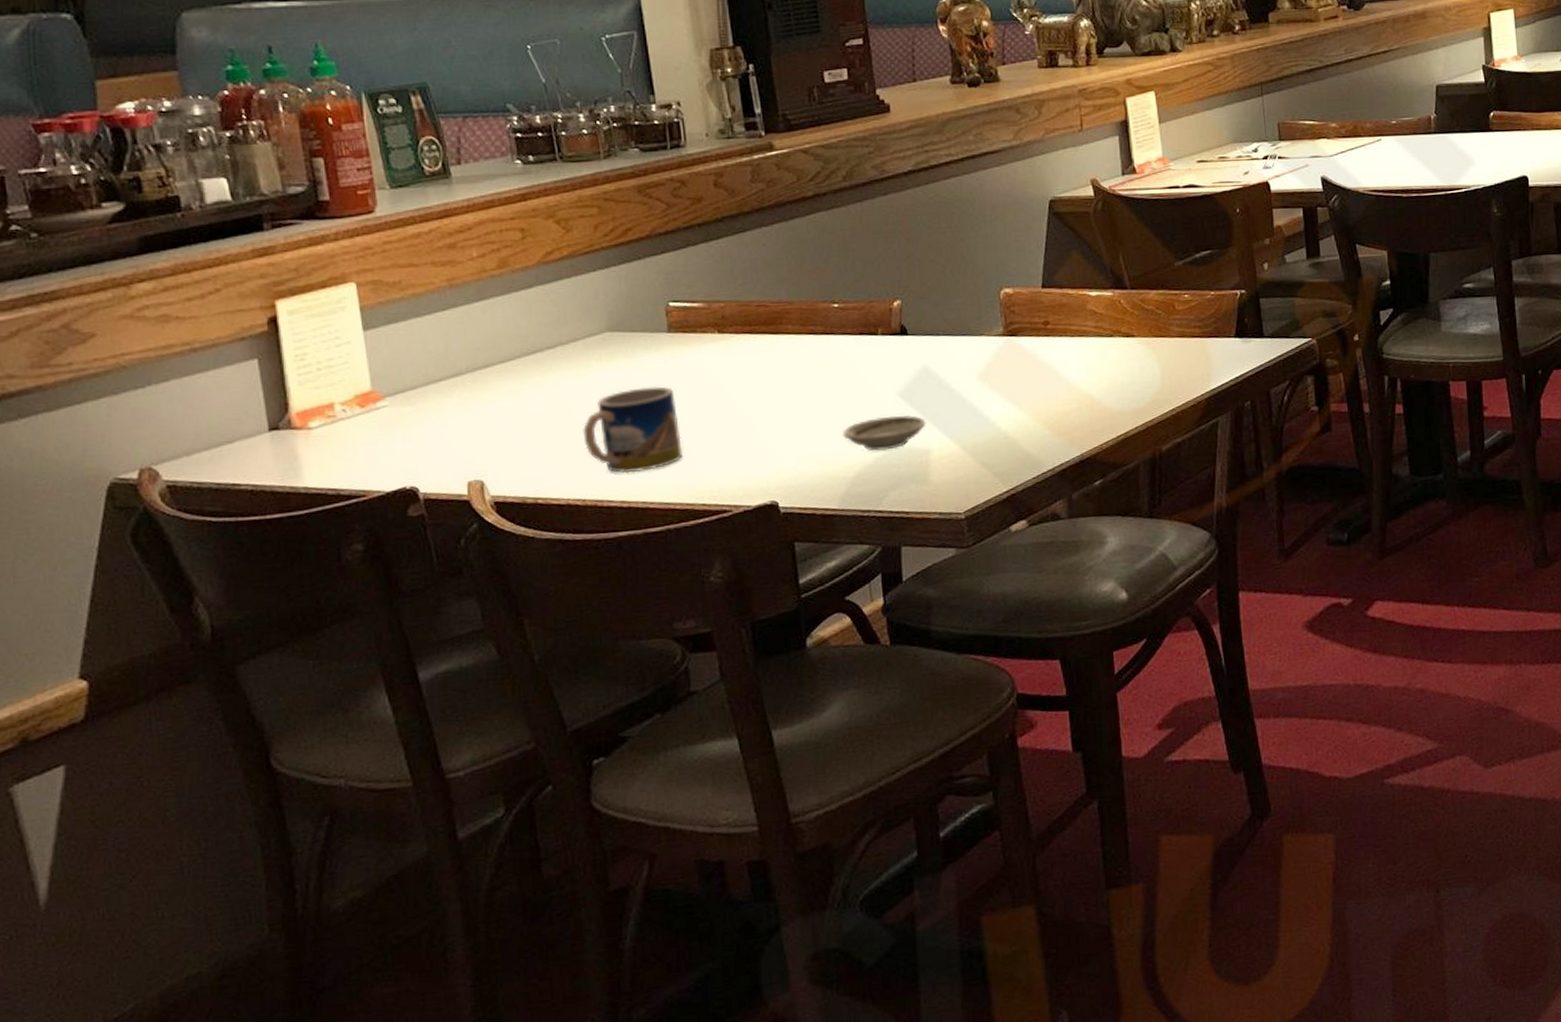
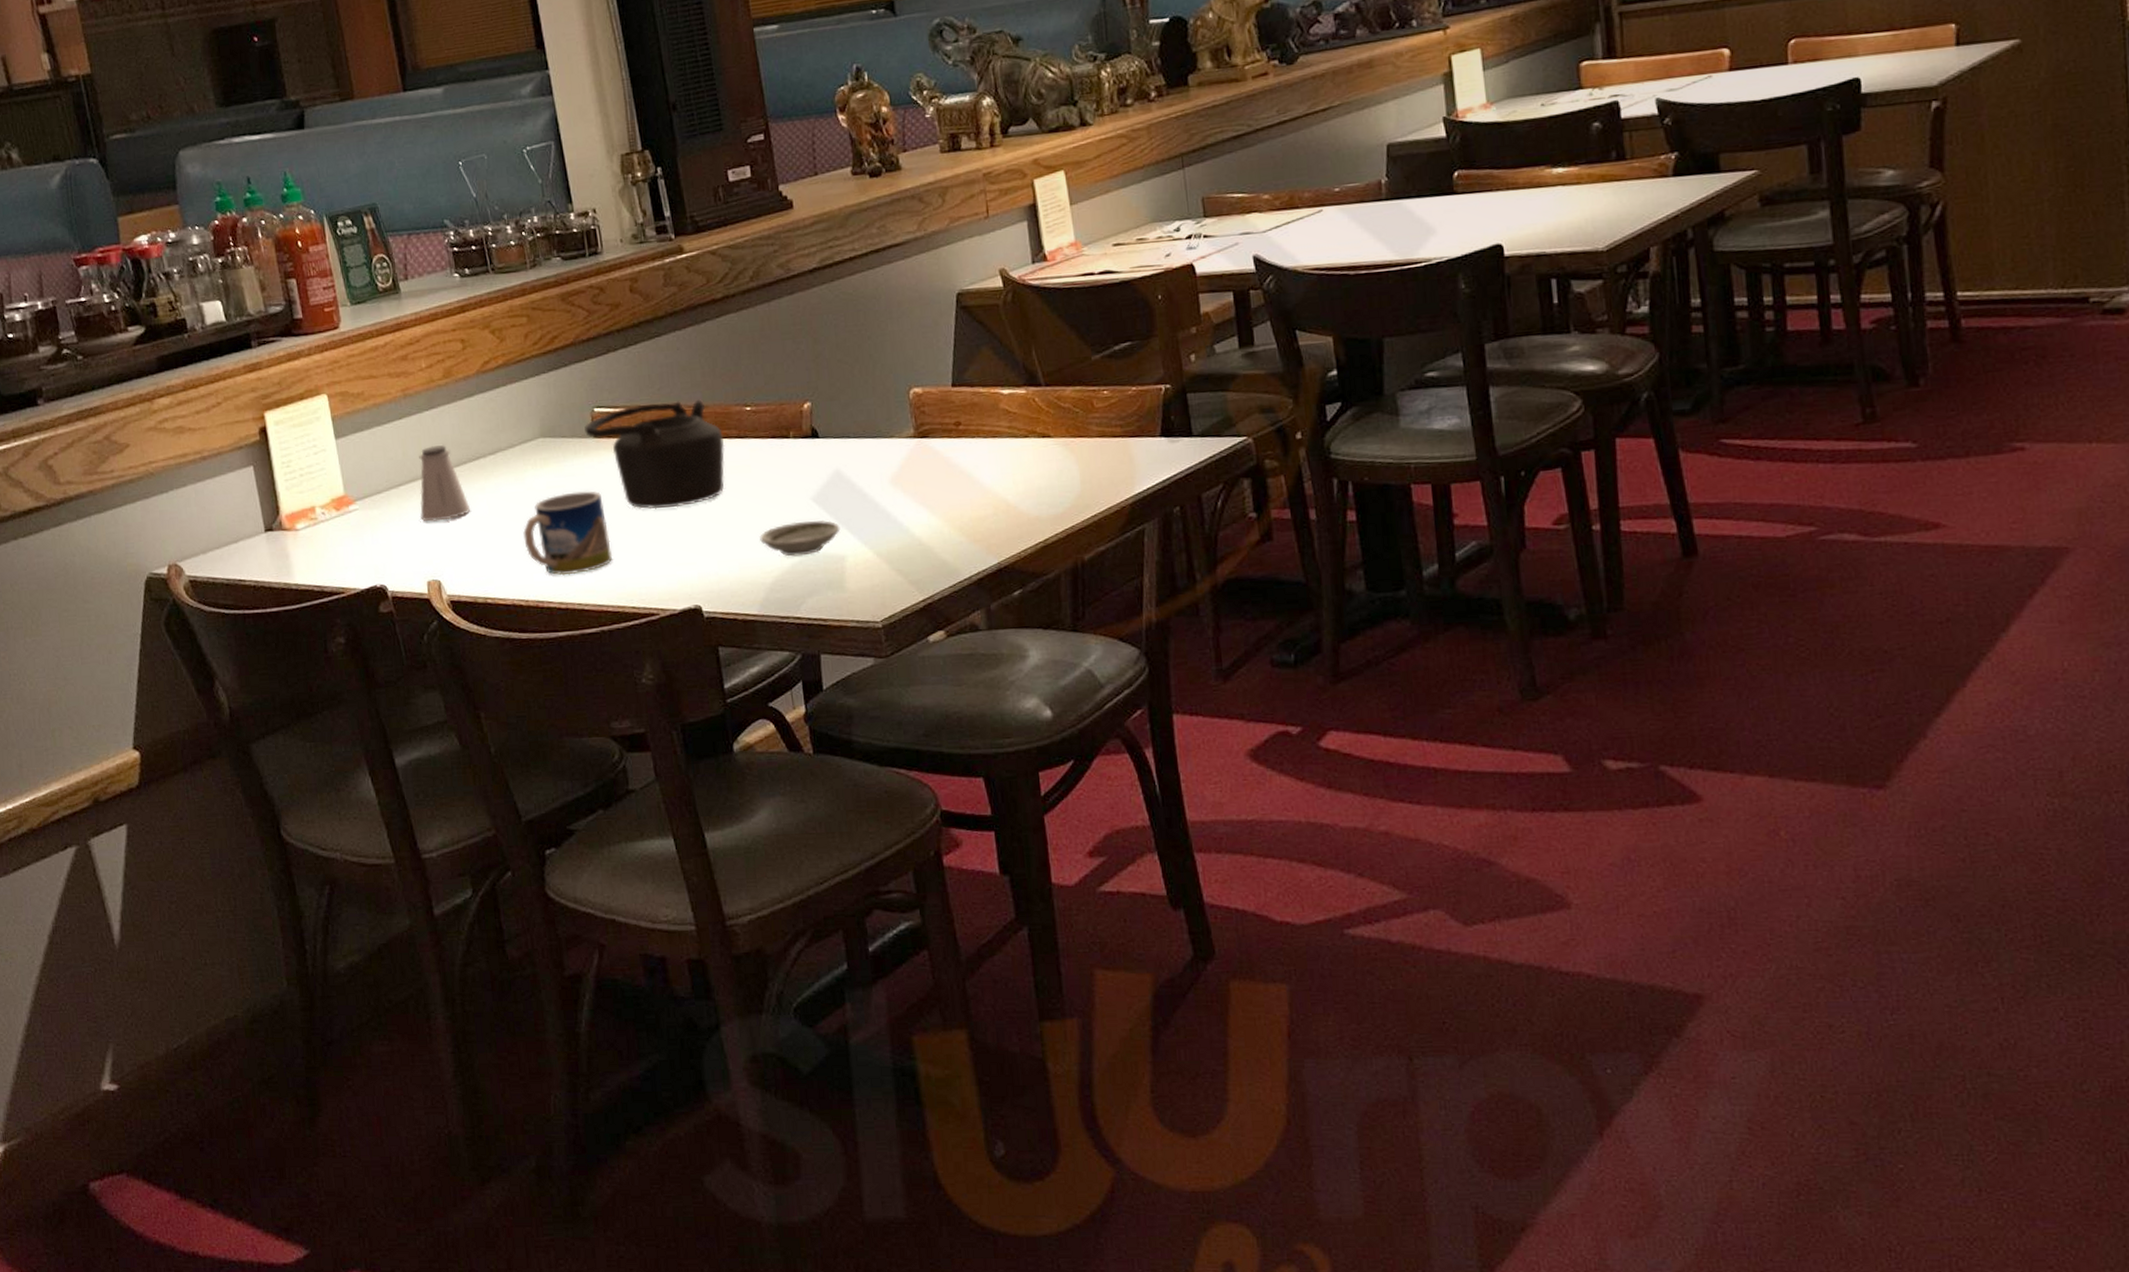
saltshaker: none [462,337,523,419] -> present [419,444,471,522]
teapot: none [658,294,810,405] -> present [584,398,725,509]

